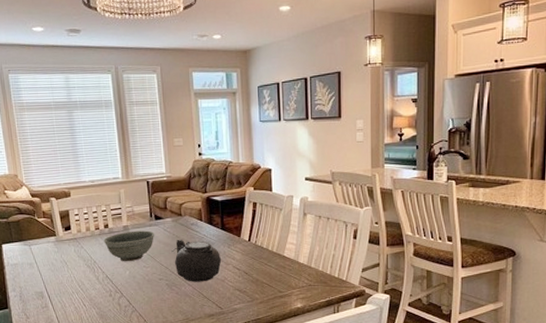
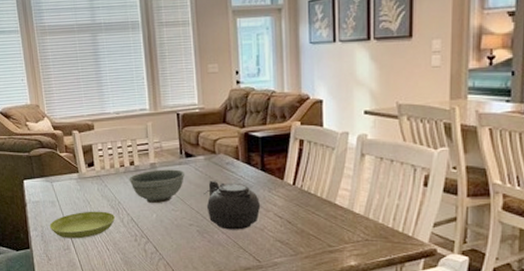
saucer: none [28,270,92,297] -> present [49,211,116,239]

